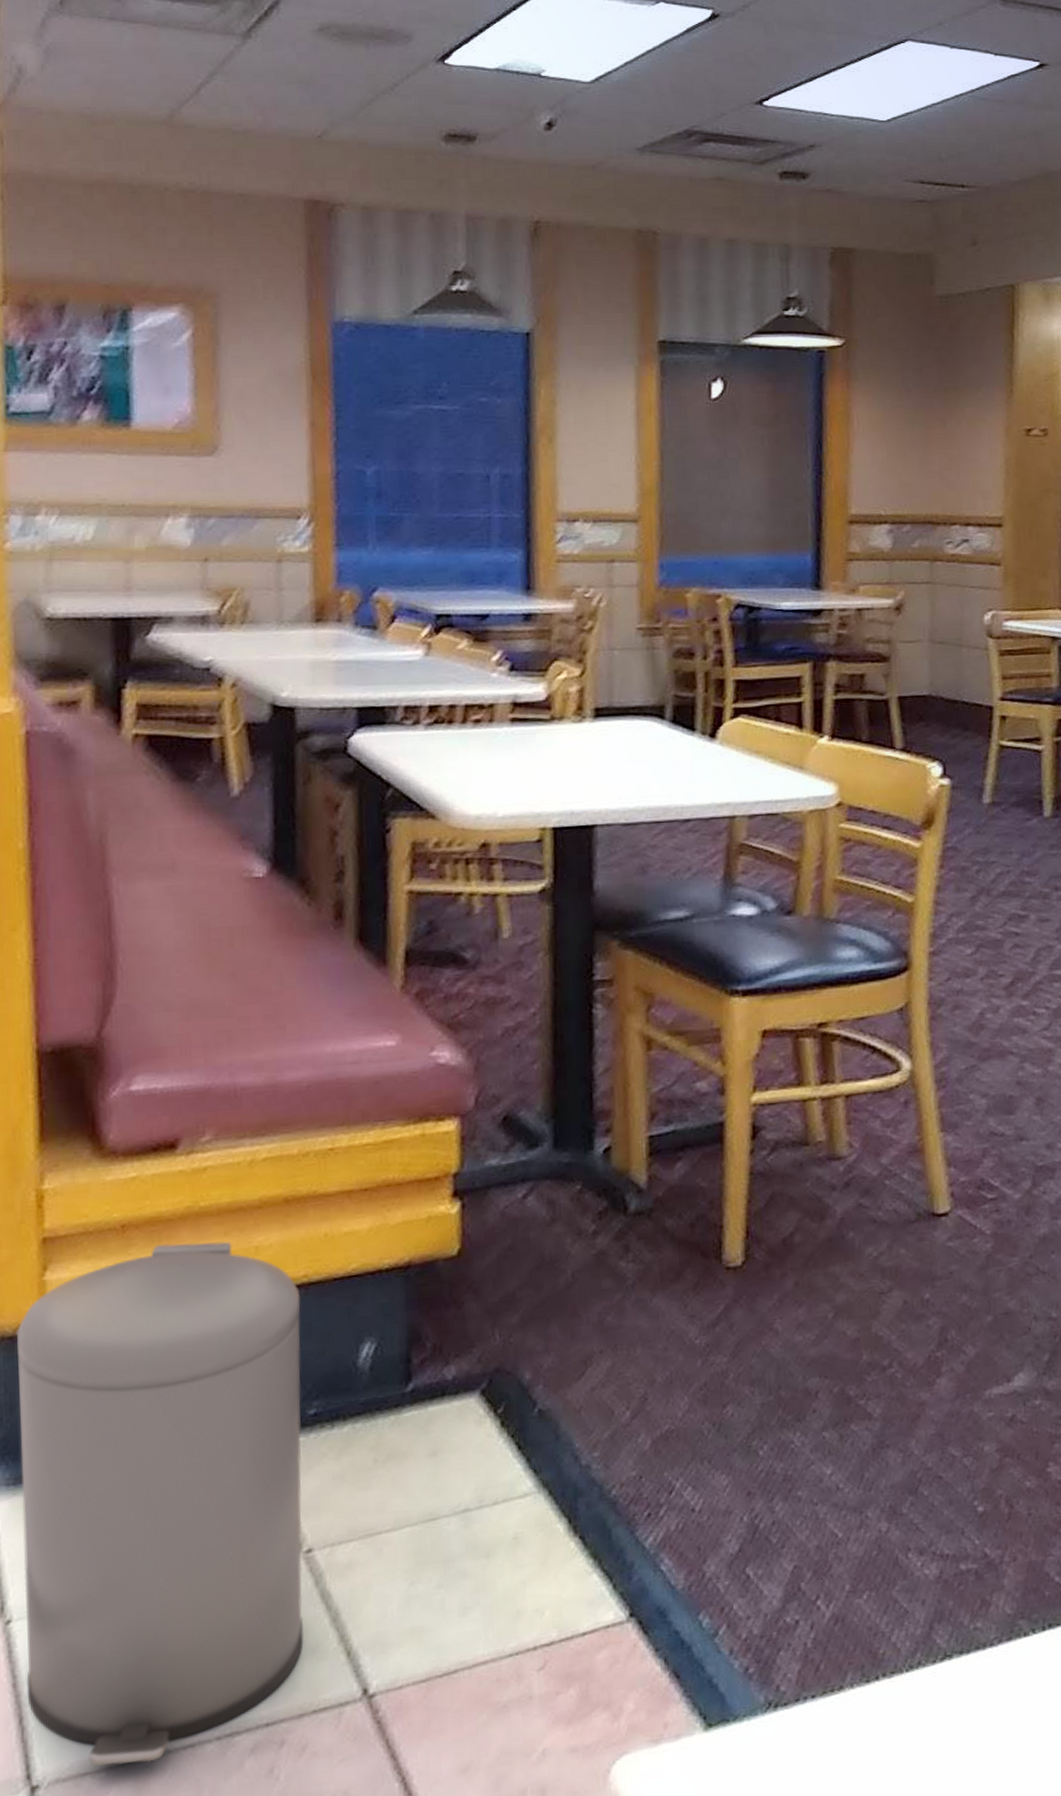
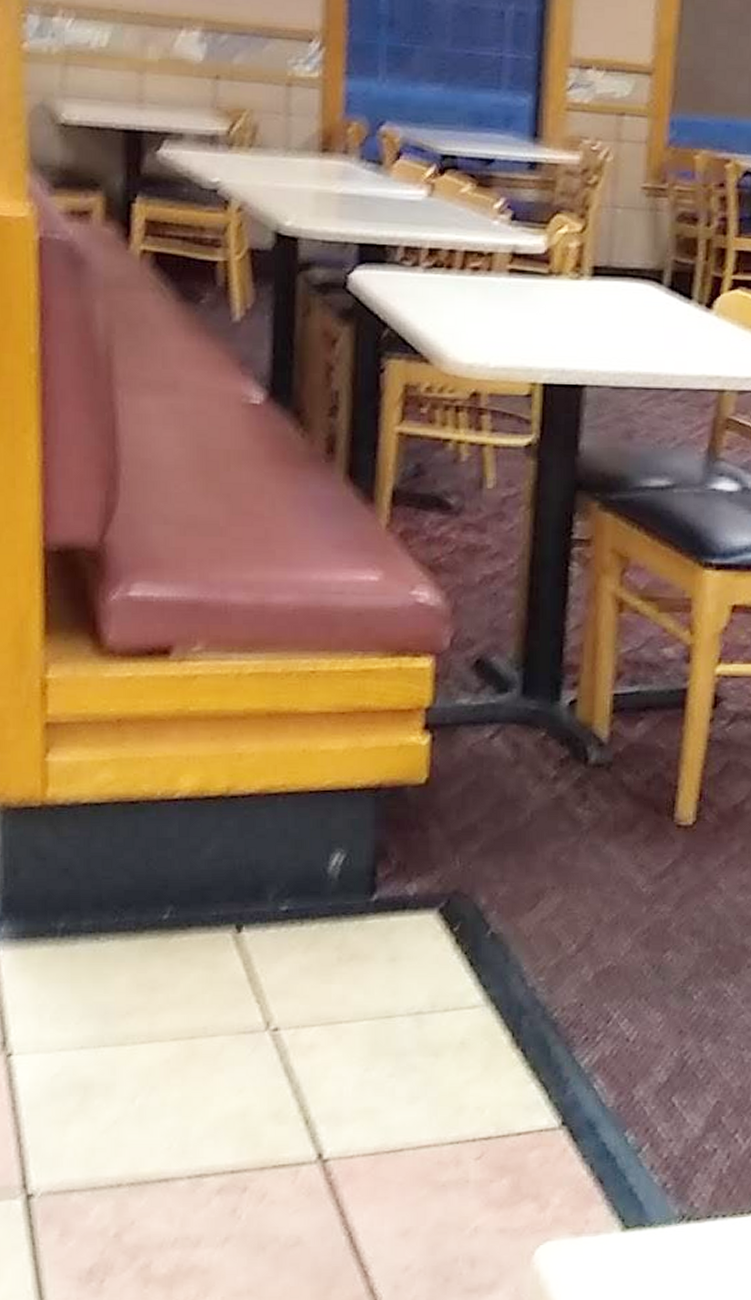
pedal bin: present [16,1241,304,1767] -> none [20,741,278,1189]

